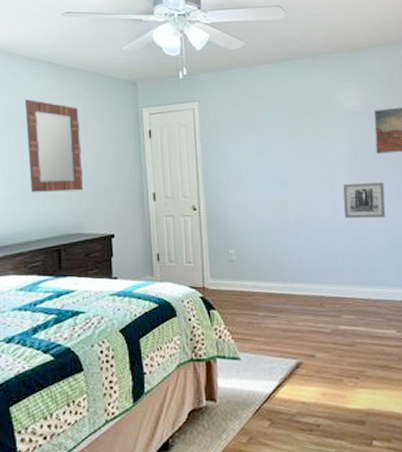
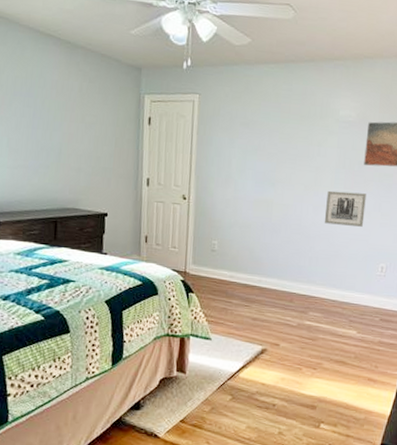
home mirror: present [24,100,84,192] -> none [32,73,84,169]

